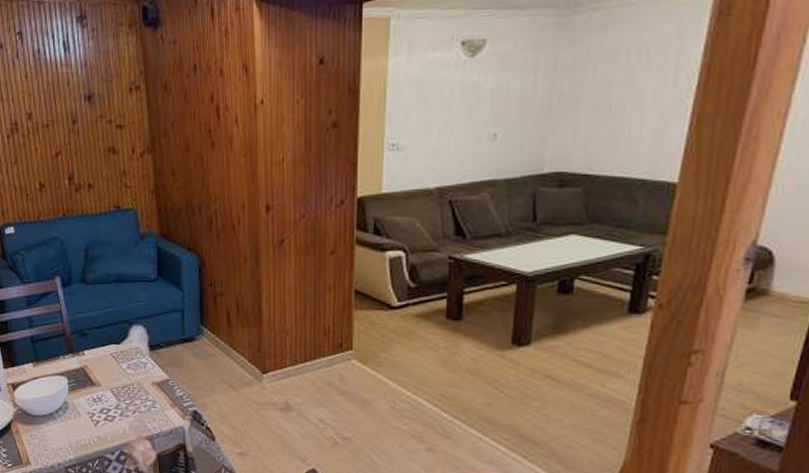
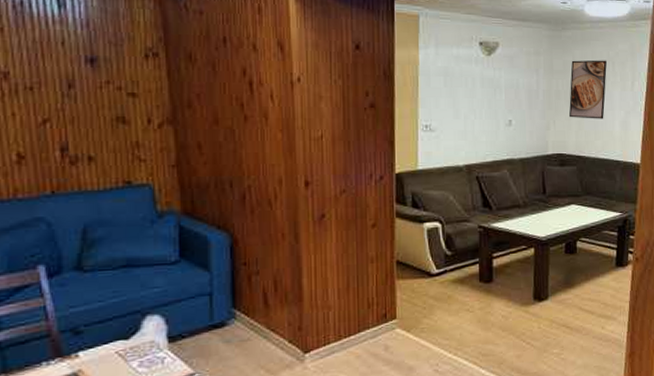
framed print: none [575,47,638,127] -> present [568,60,607,119]

